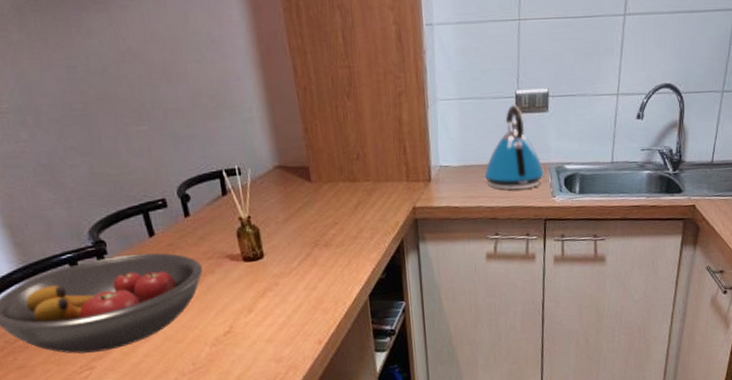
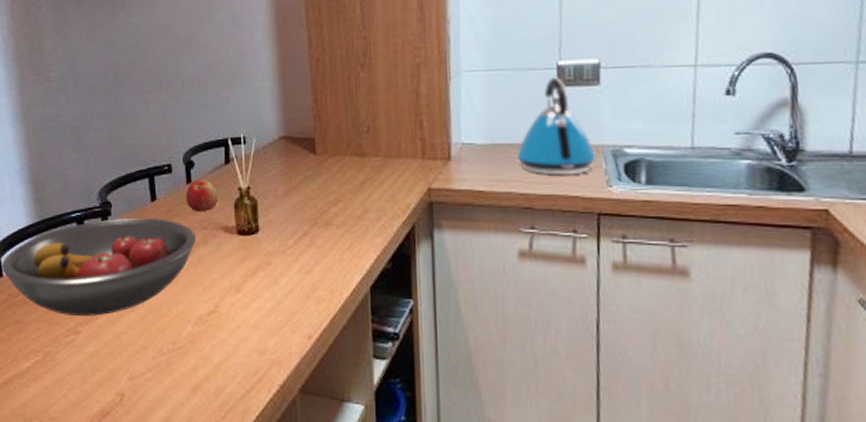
apple: none [185,212,221,243] -> present [186,179,219,211]

